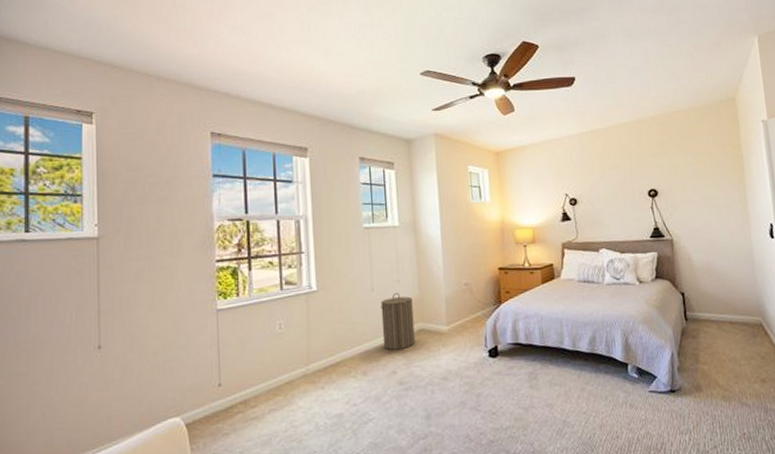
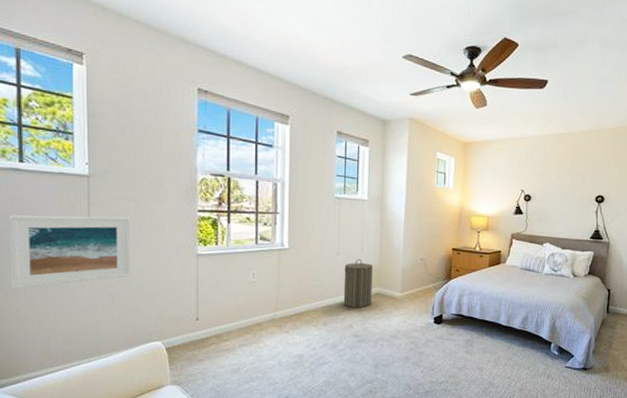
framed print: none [11,278,145,375] -> present [8,215,132,289]

